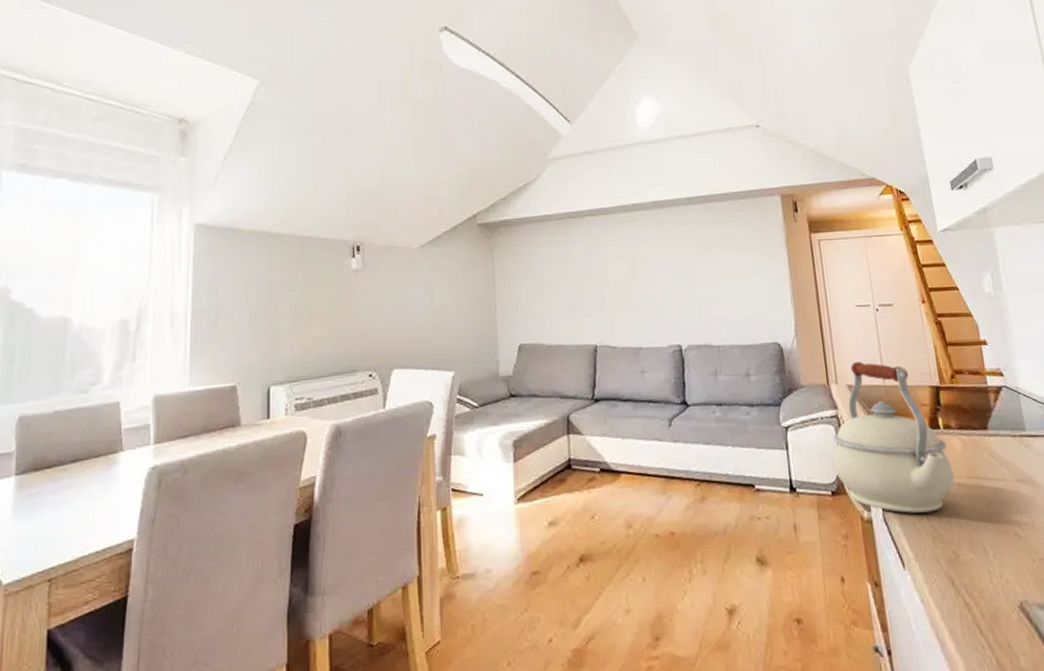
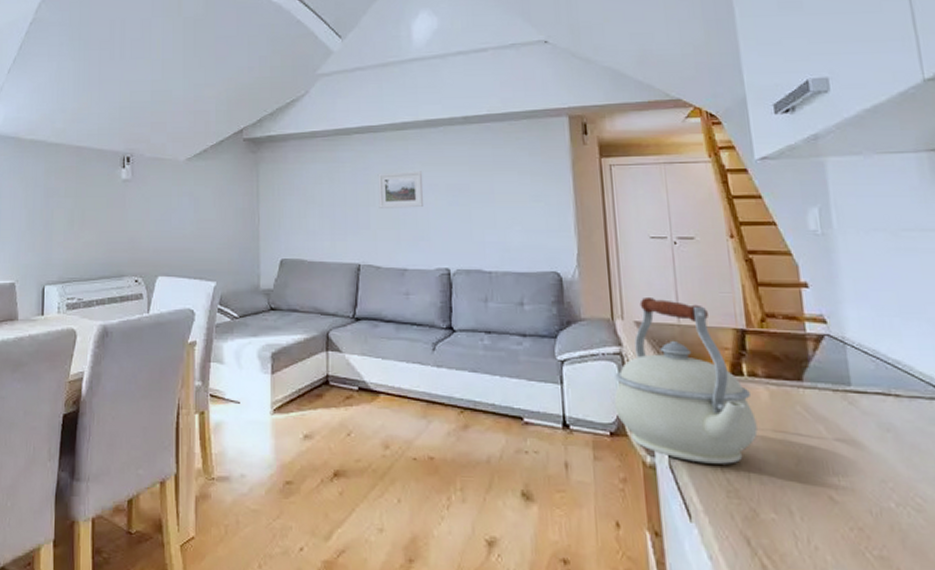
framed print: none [610,251,654,289] -> present [377,171,424,208]

